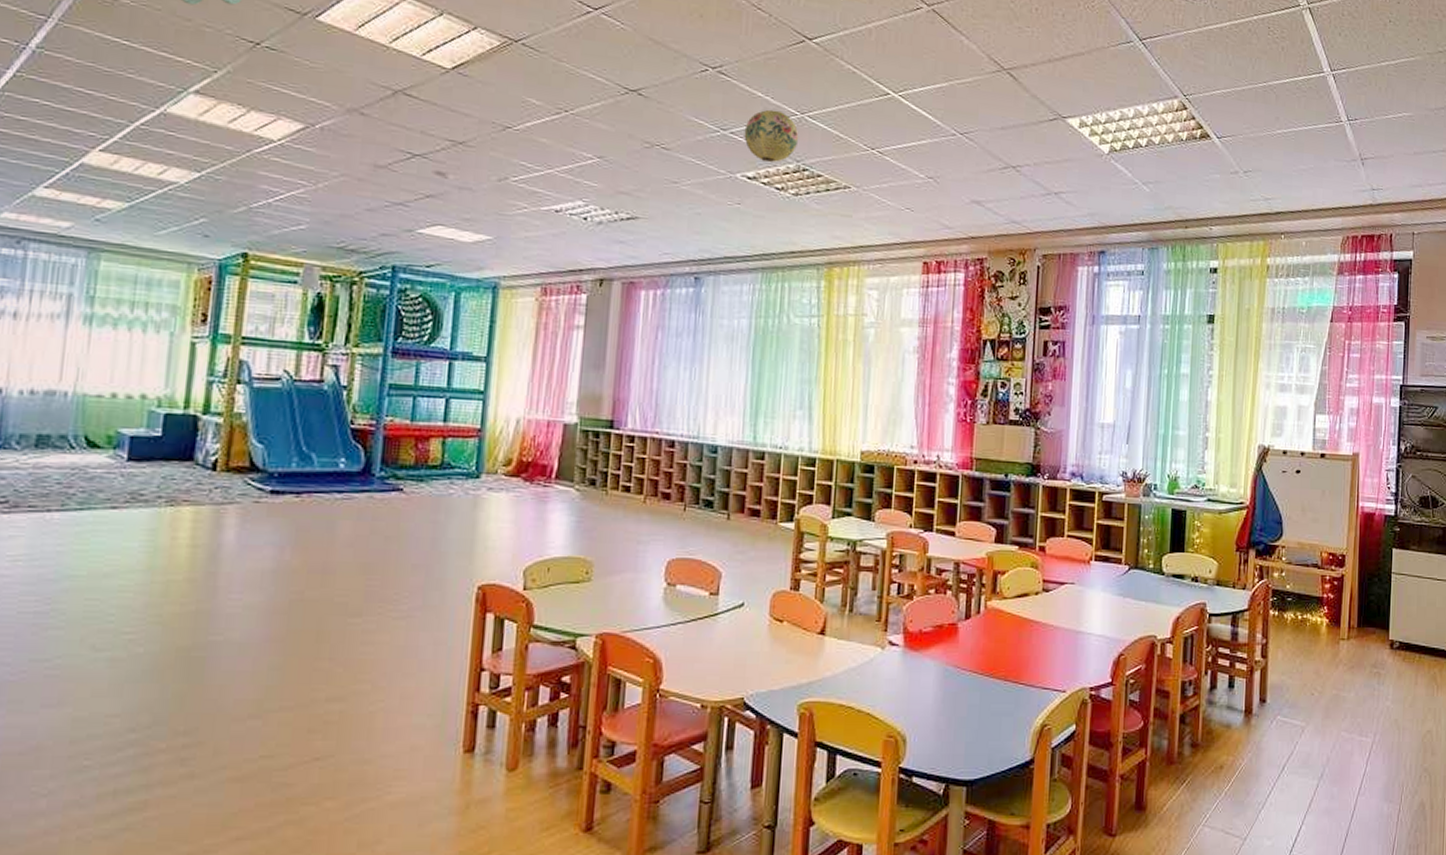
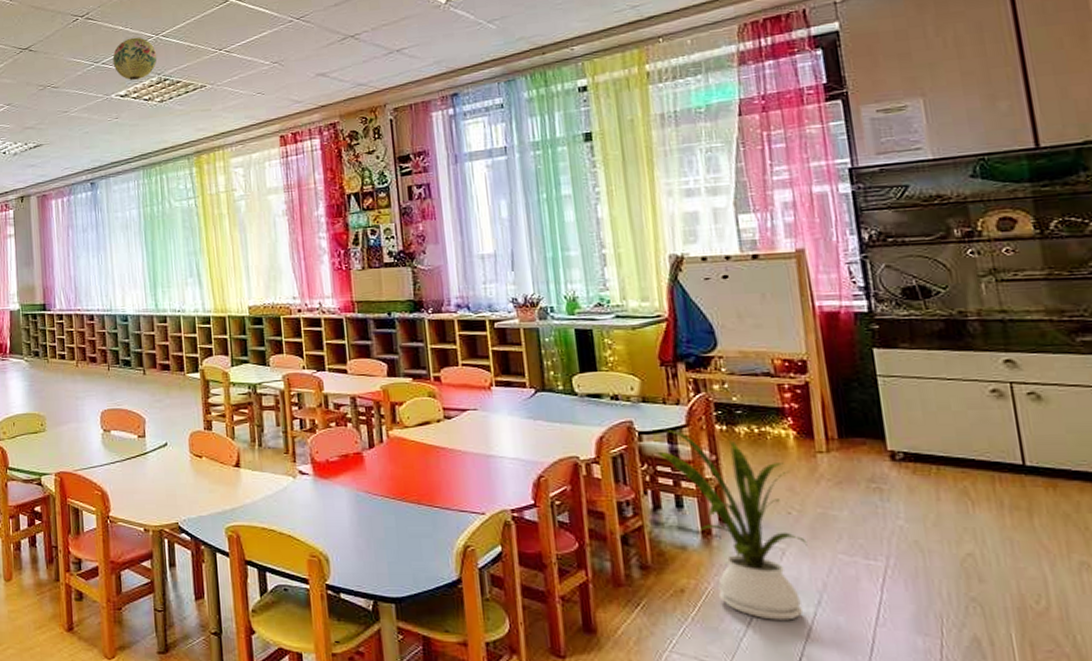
house plant: none [1220,613,1321,793] -> present [655,429,807,620]

